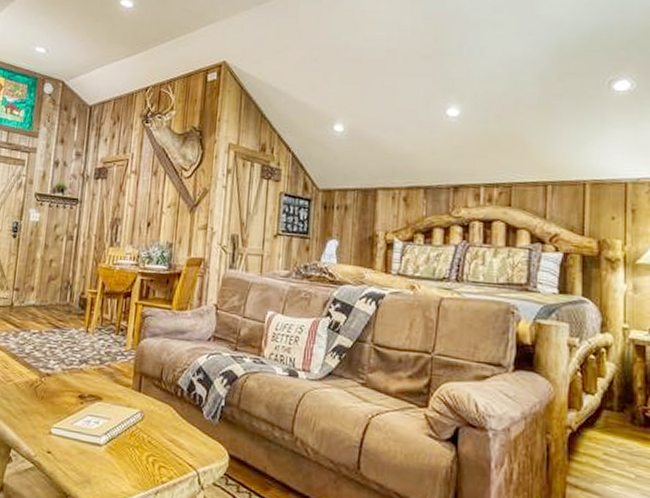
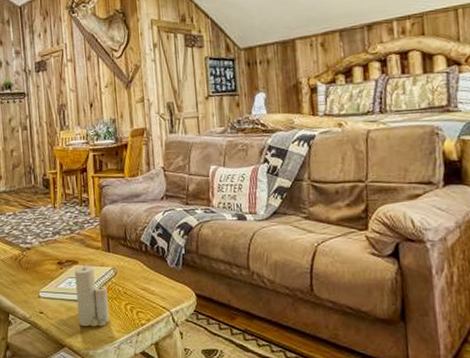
candle: none [90,401,130,479] -> present [74,263,110,327]

